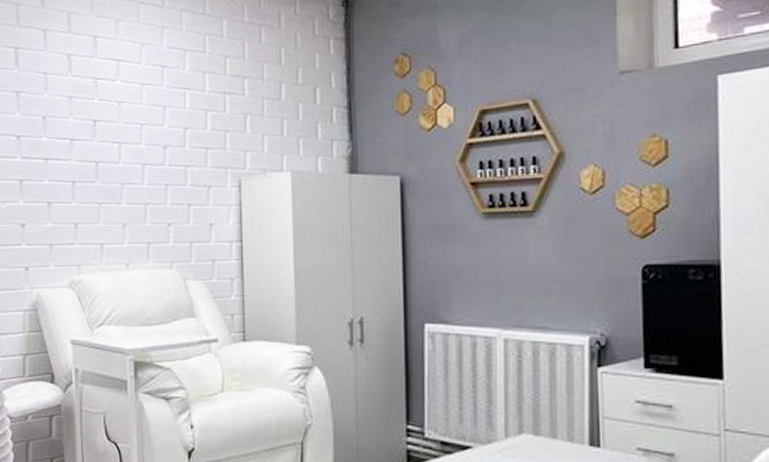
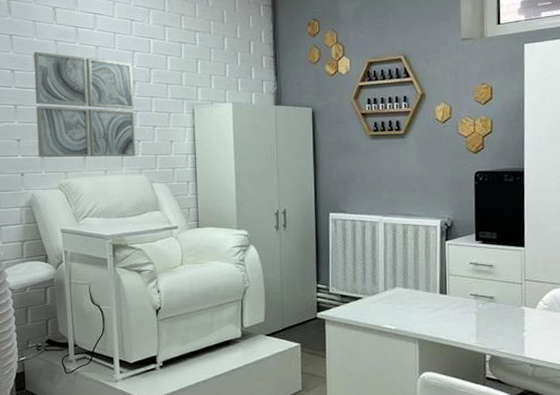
wall art: none [43,111,165,247] -> present [33,51,135,158]

